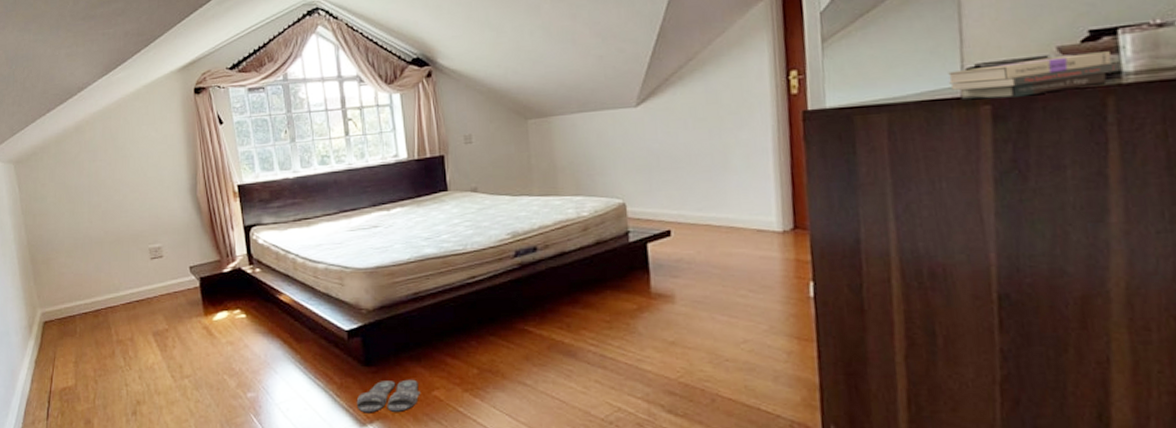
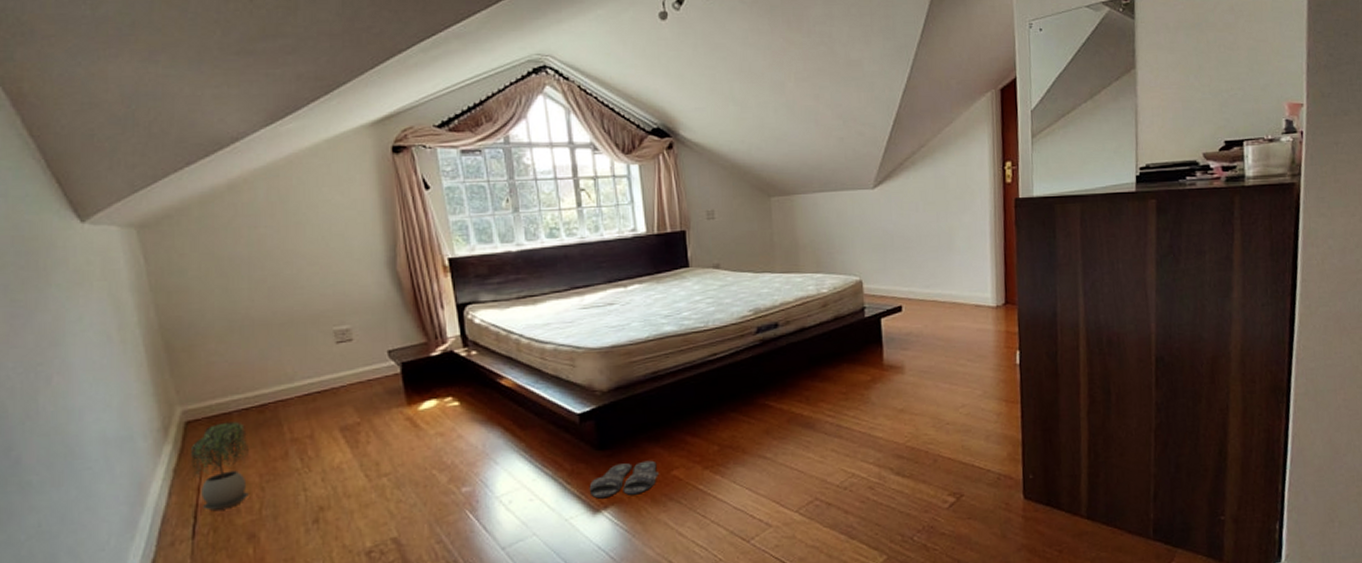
potted plant: none [47,323,87,397] -> present [191,421,249,511]
books: present [948,51,1122,101] -> none [1126,159,1245,195]

